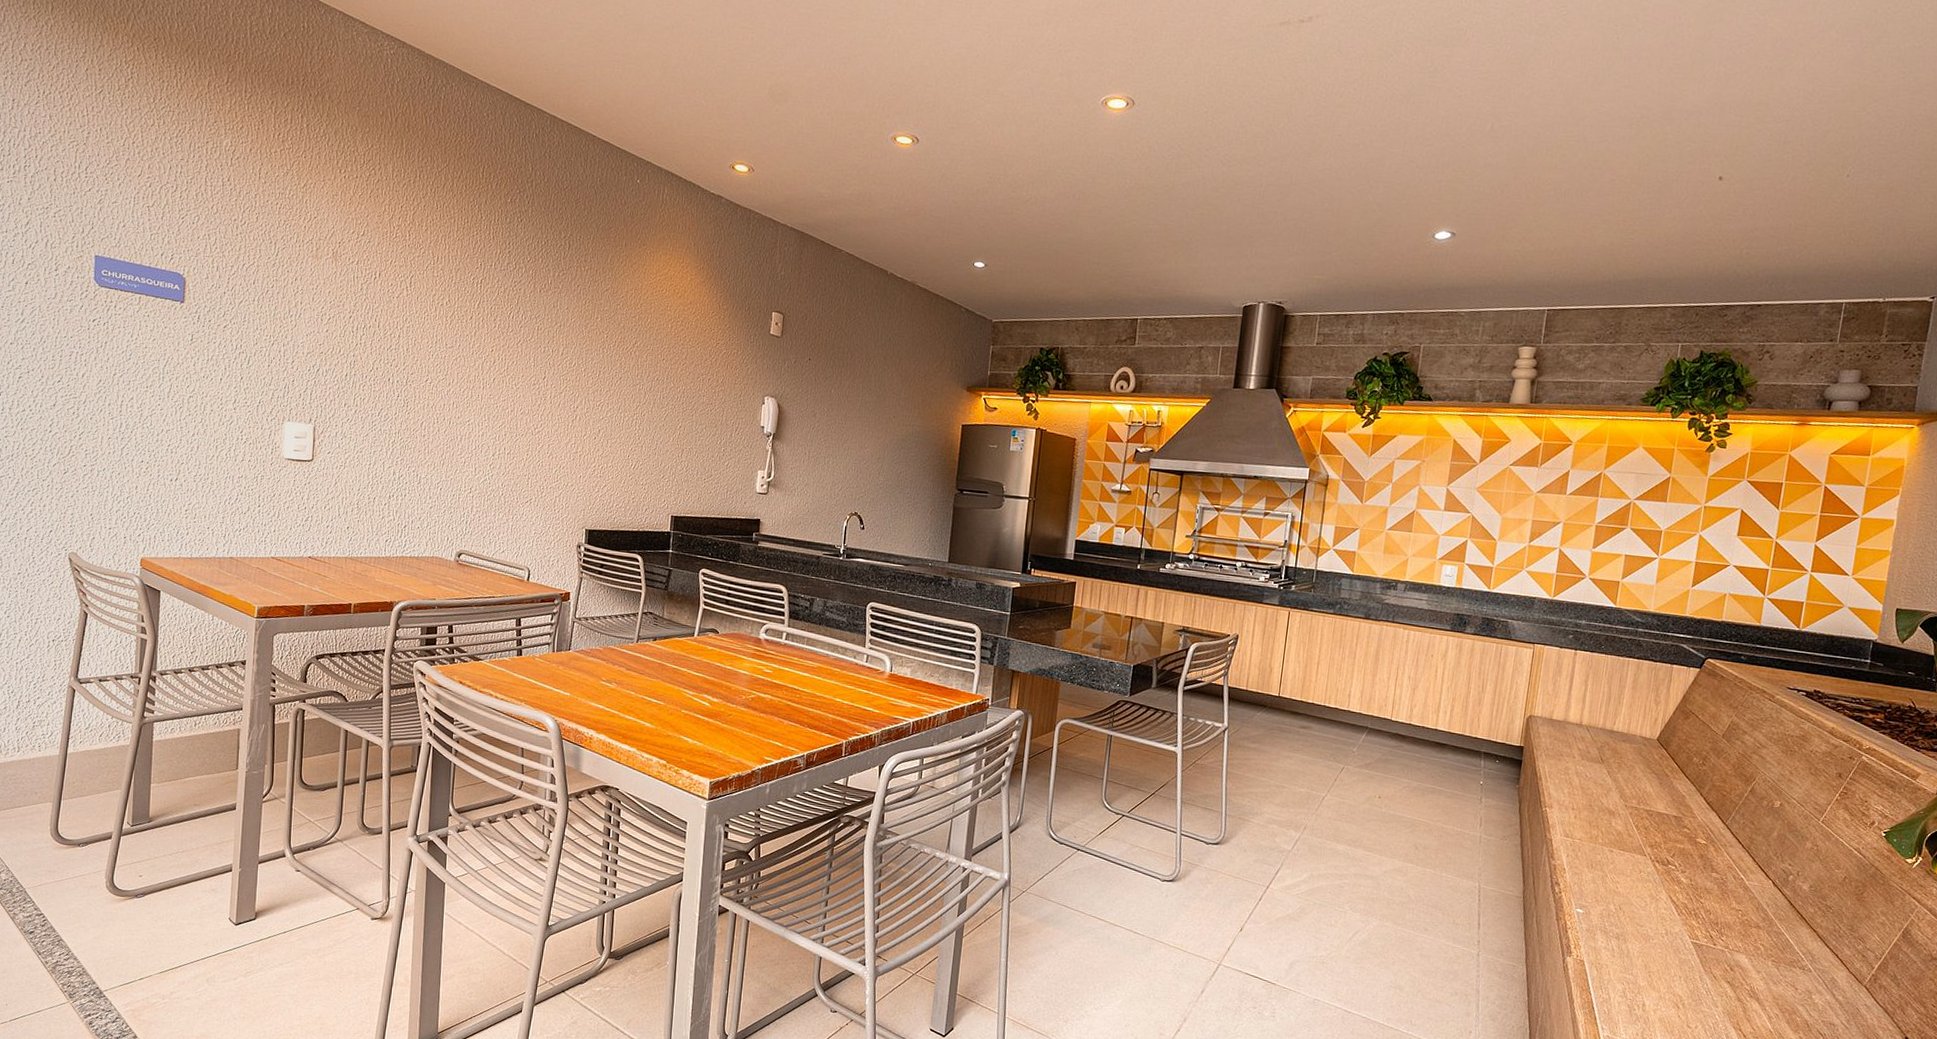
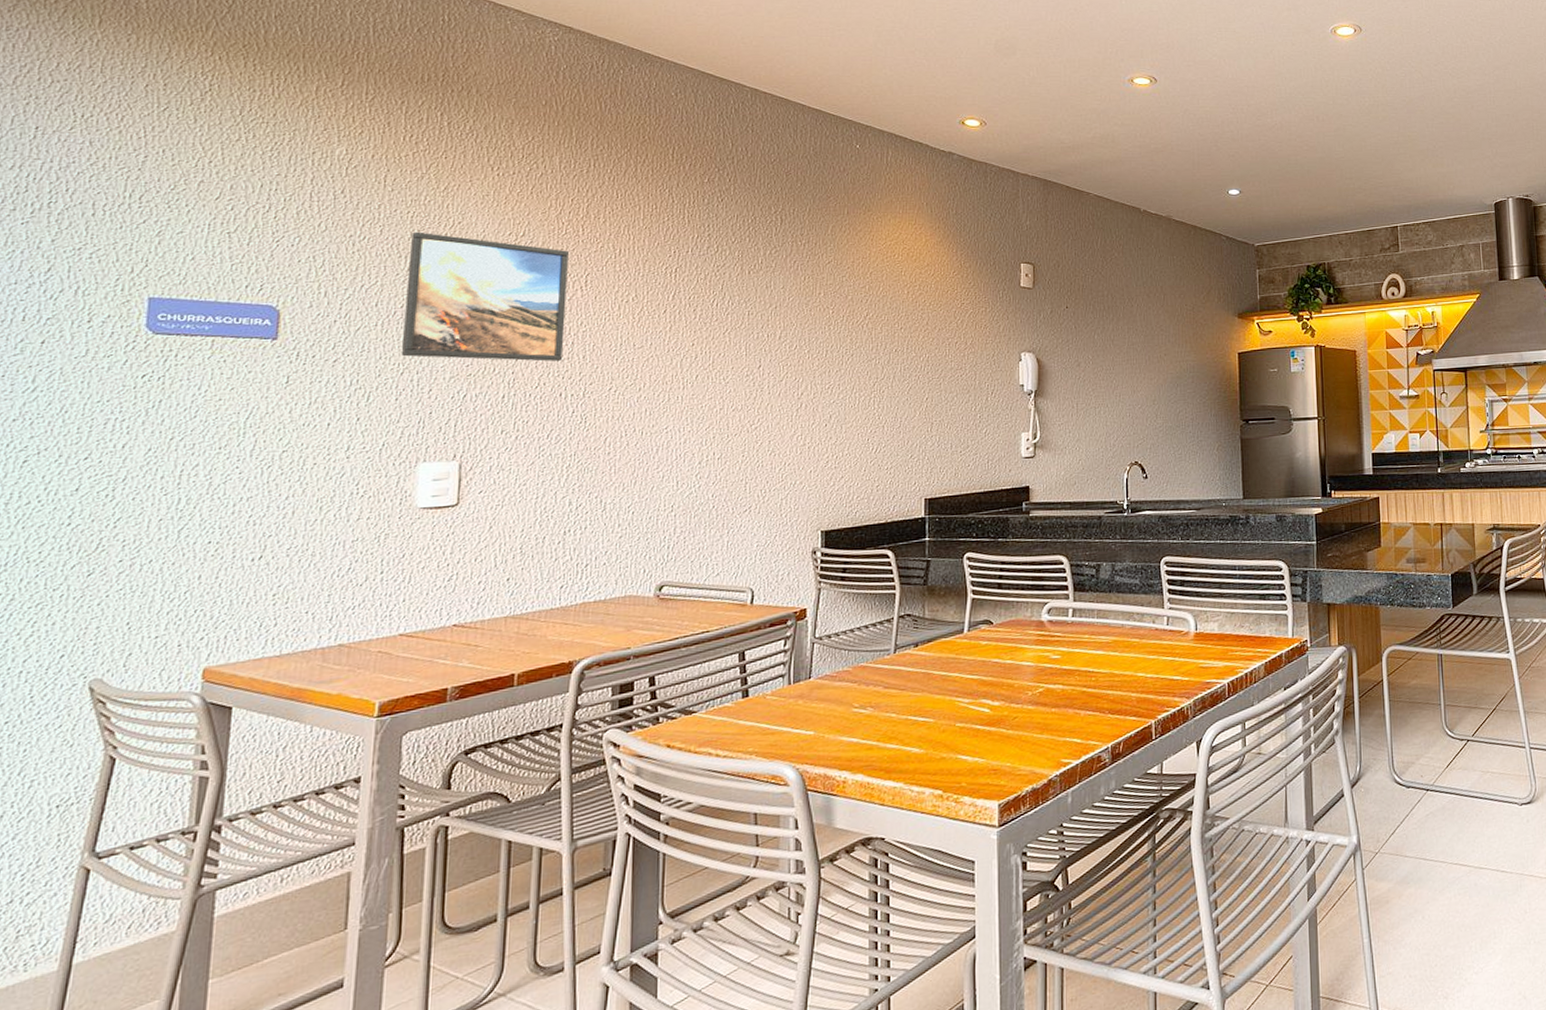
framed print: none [271,222,398,350] -> present [400,231,569,362]

